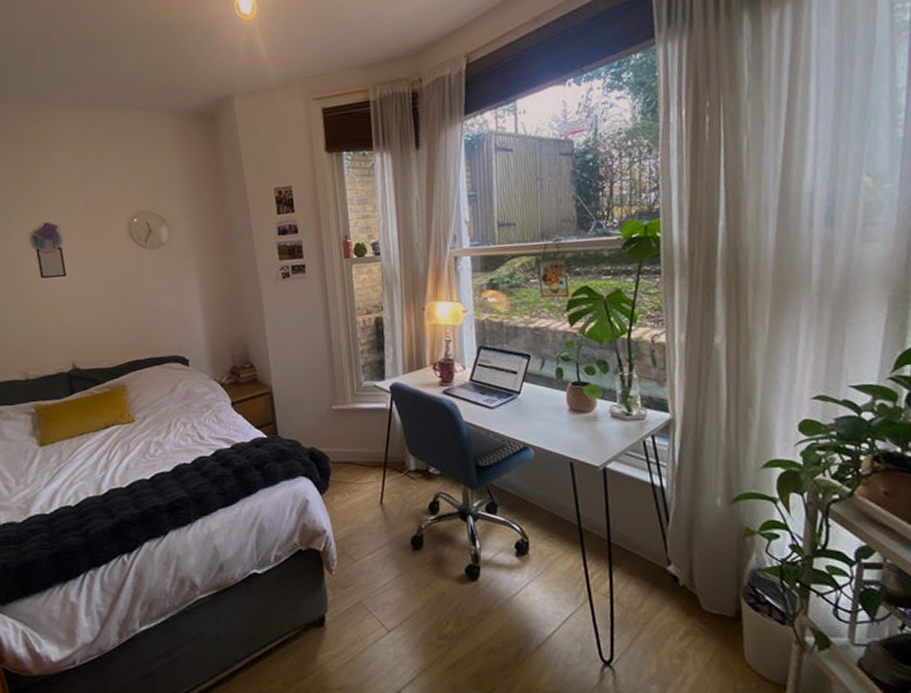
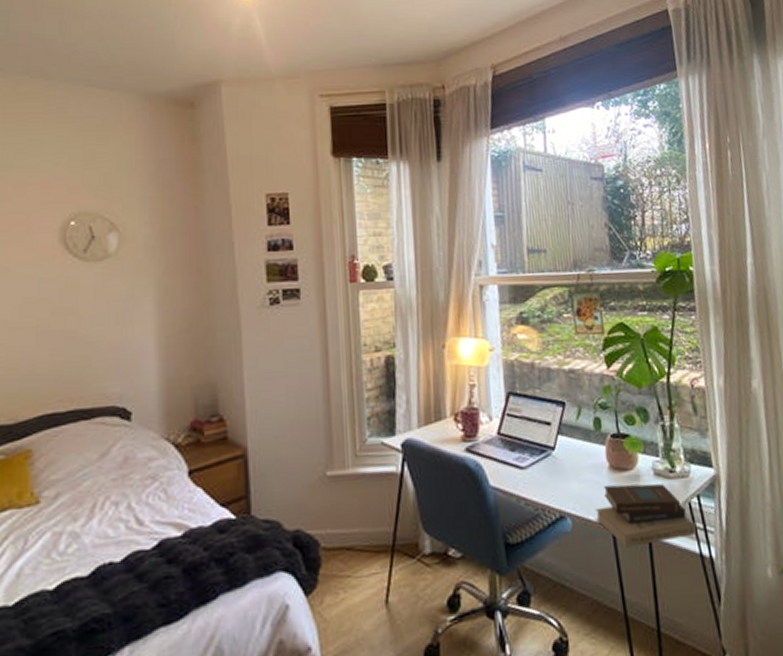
books: none [555,424,650,475] -> present [595,483,697,548]

